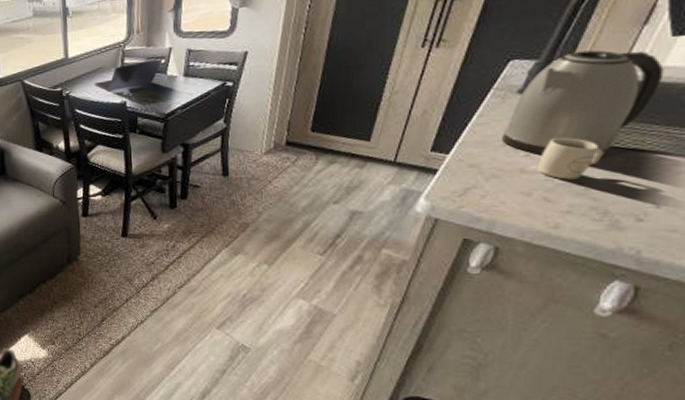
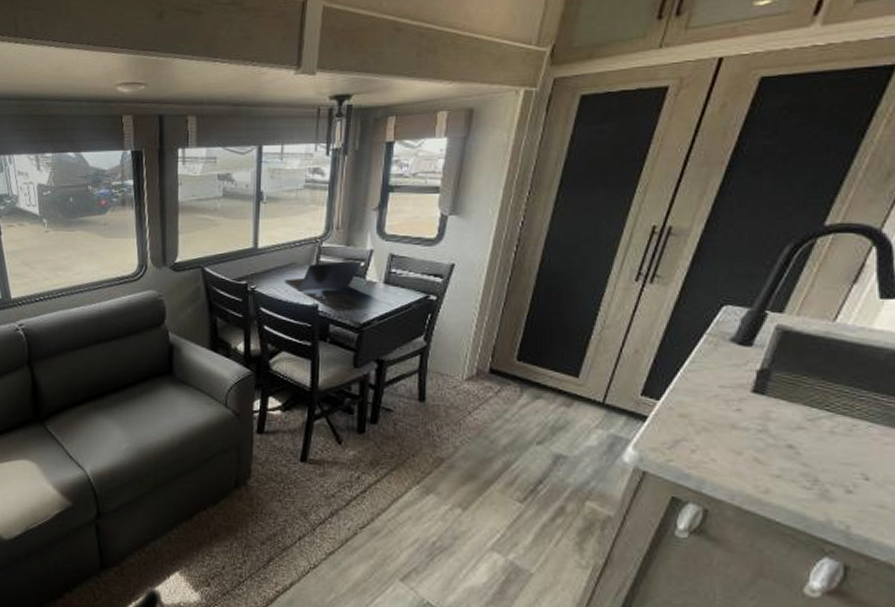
kettle: present [500,49,664,156] -> none [712,303,872,418]
mug: present [537,137,604,180] -> none [749,393,814,441]

